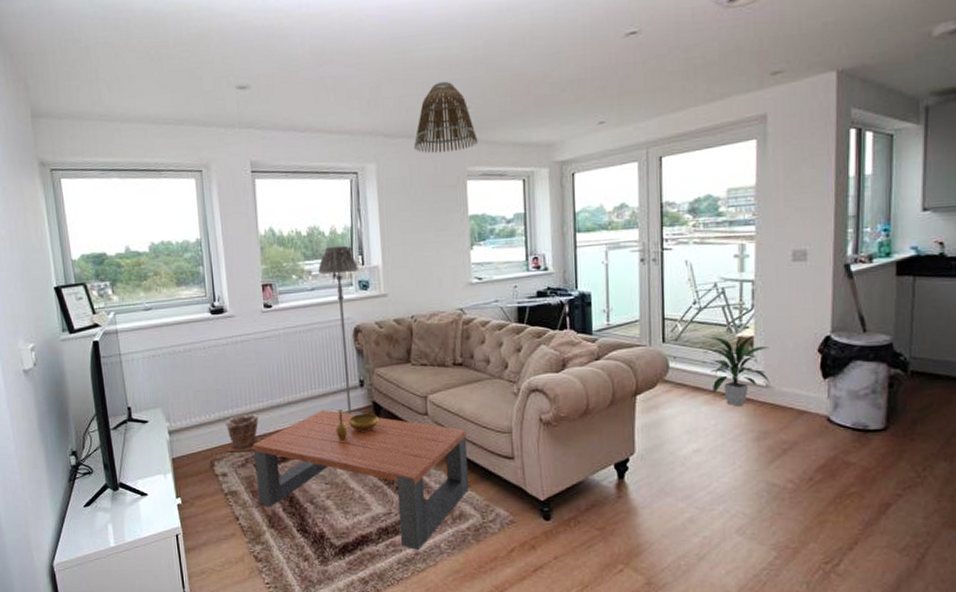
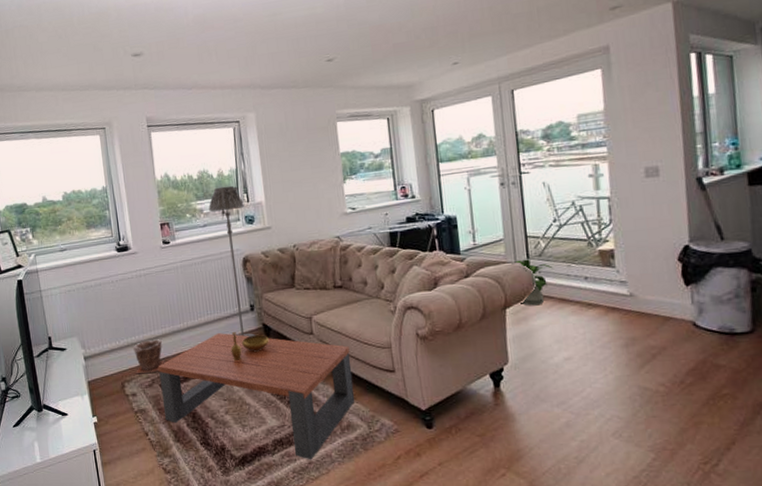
lamp shade: present [413,81,478,154] -> none [287,37,345,101]
house plant: none [646,343,689,394] -> present [512,259,553,306]
indoor plant: present [706,333,770,407] -> none [569,246,634,316]

